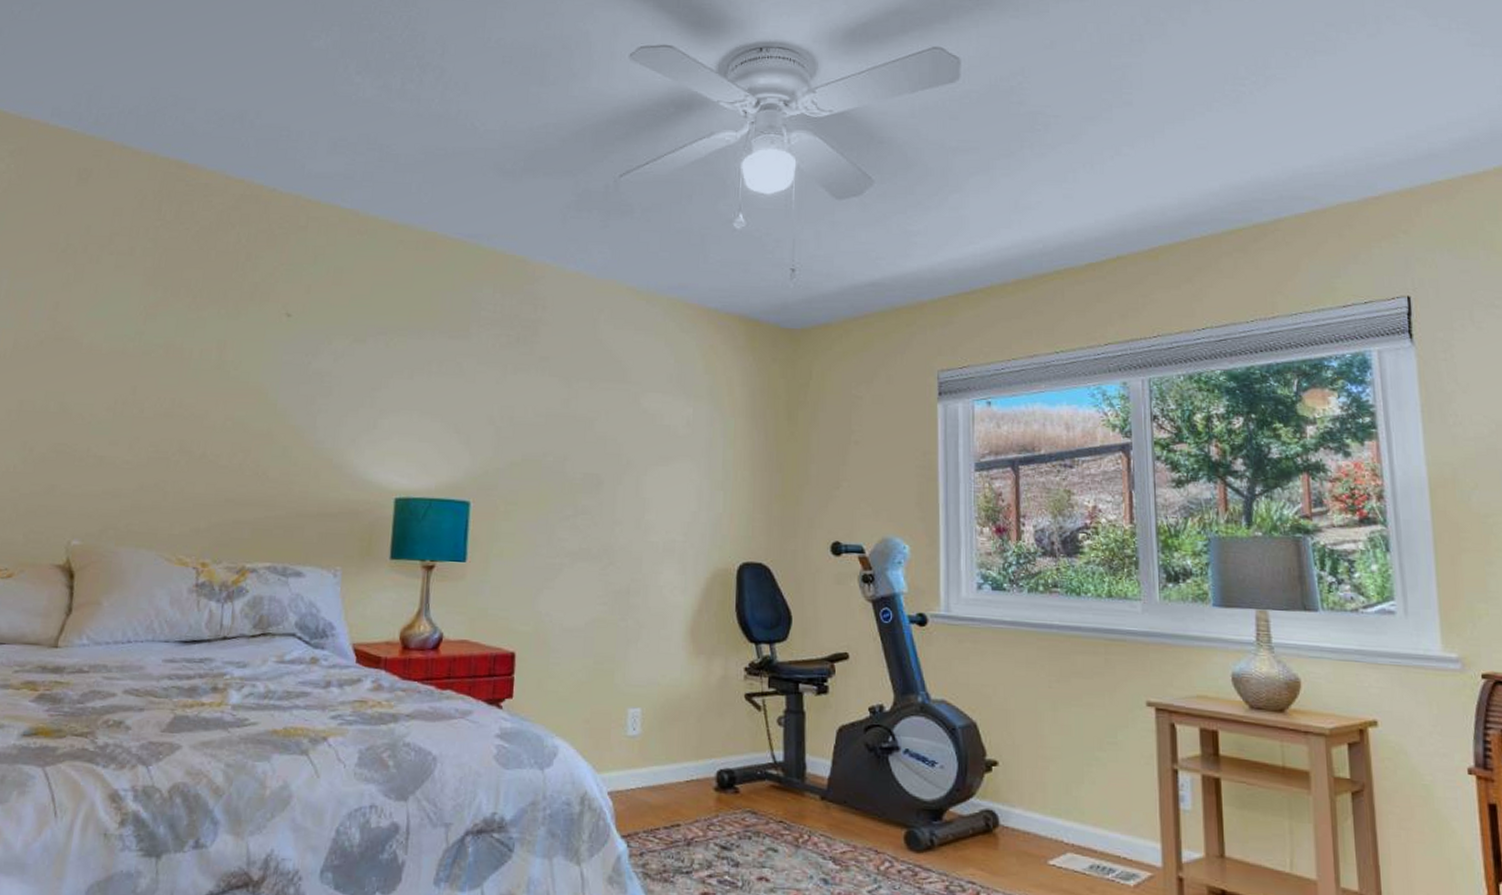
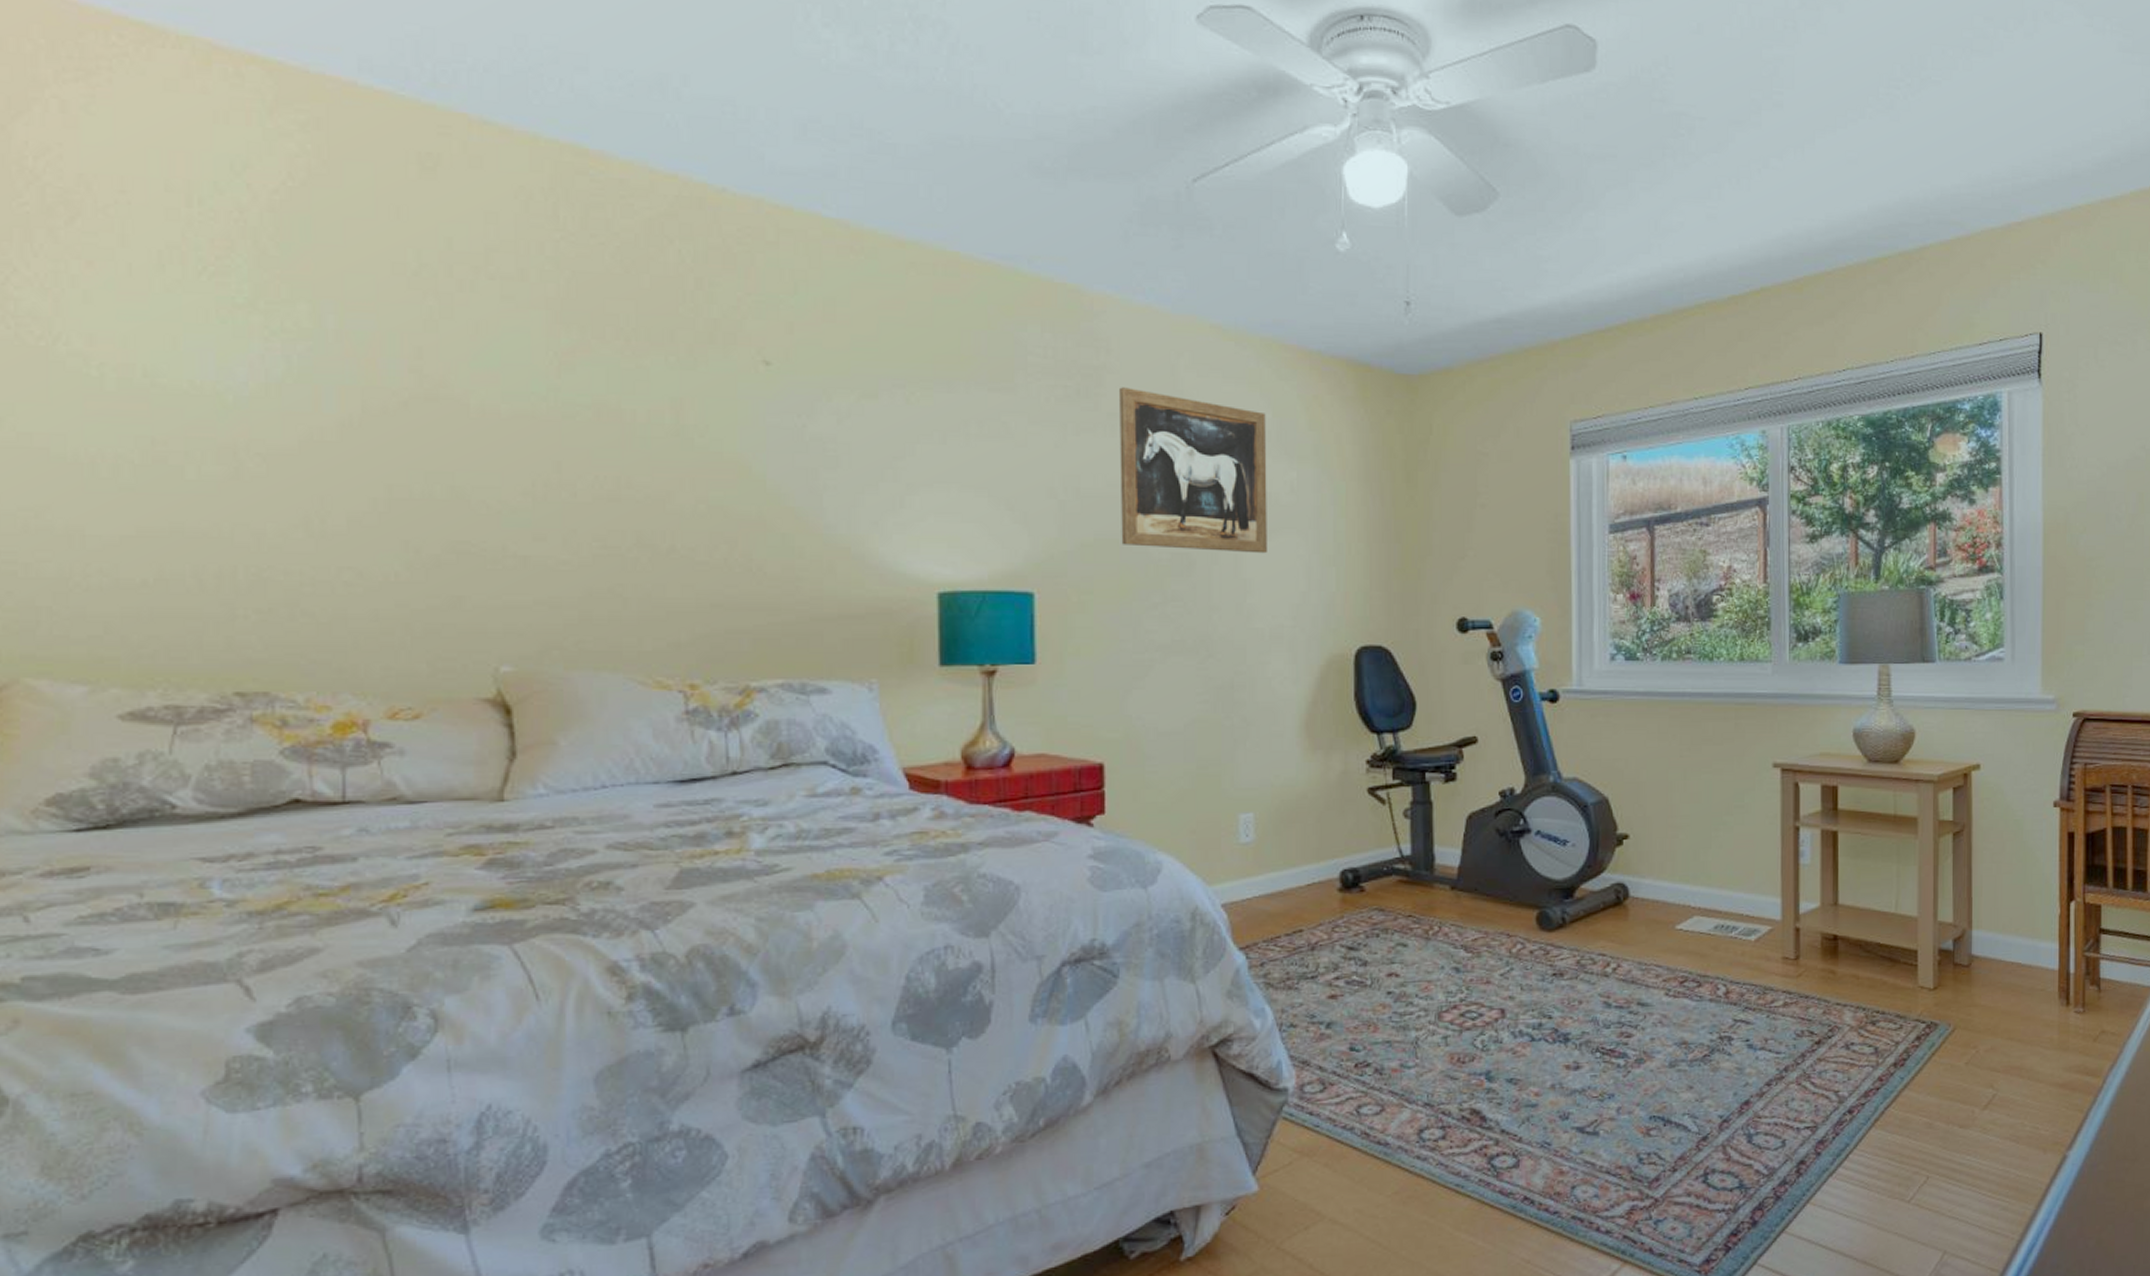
wall art: none [543,336,669,477] -> present [1120,387,1267,554]

